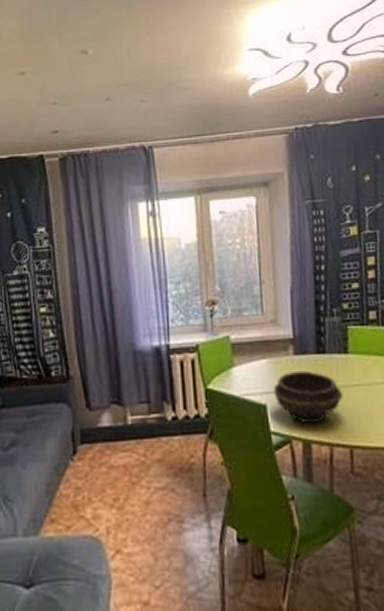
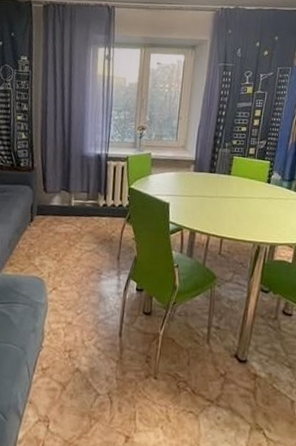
bowl: present [273,370,343,425] -> none [175,182,222,220]

